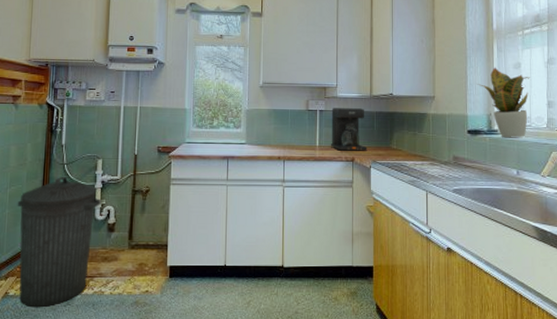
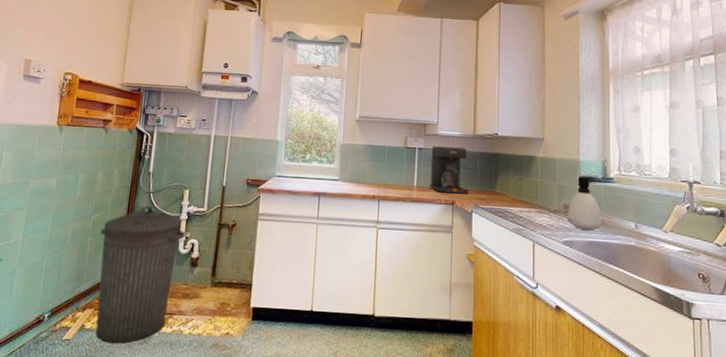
soap dispenser: none [456,130,488,179] -> present [567,177,602,231]
potted plant: present [477,67,530,138] -> none [591,109,650,188]

